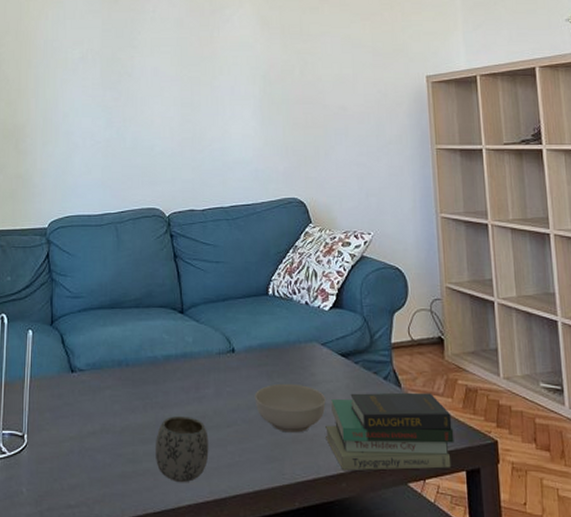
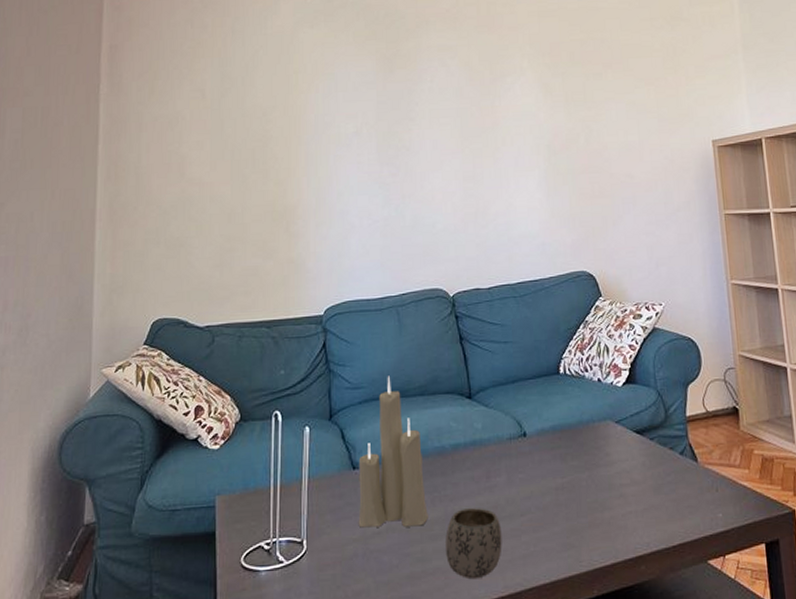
candle: none [75,287,140,430] -> present [358,376,428,528]
bowl: present [254,383,326,433] -> none [548,465,622,517]
books: present [325,392,454,471] -> none [622,465,753,552]

